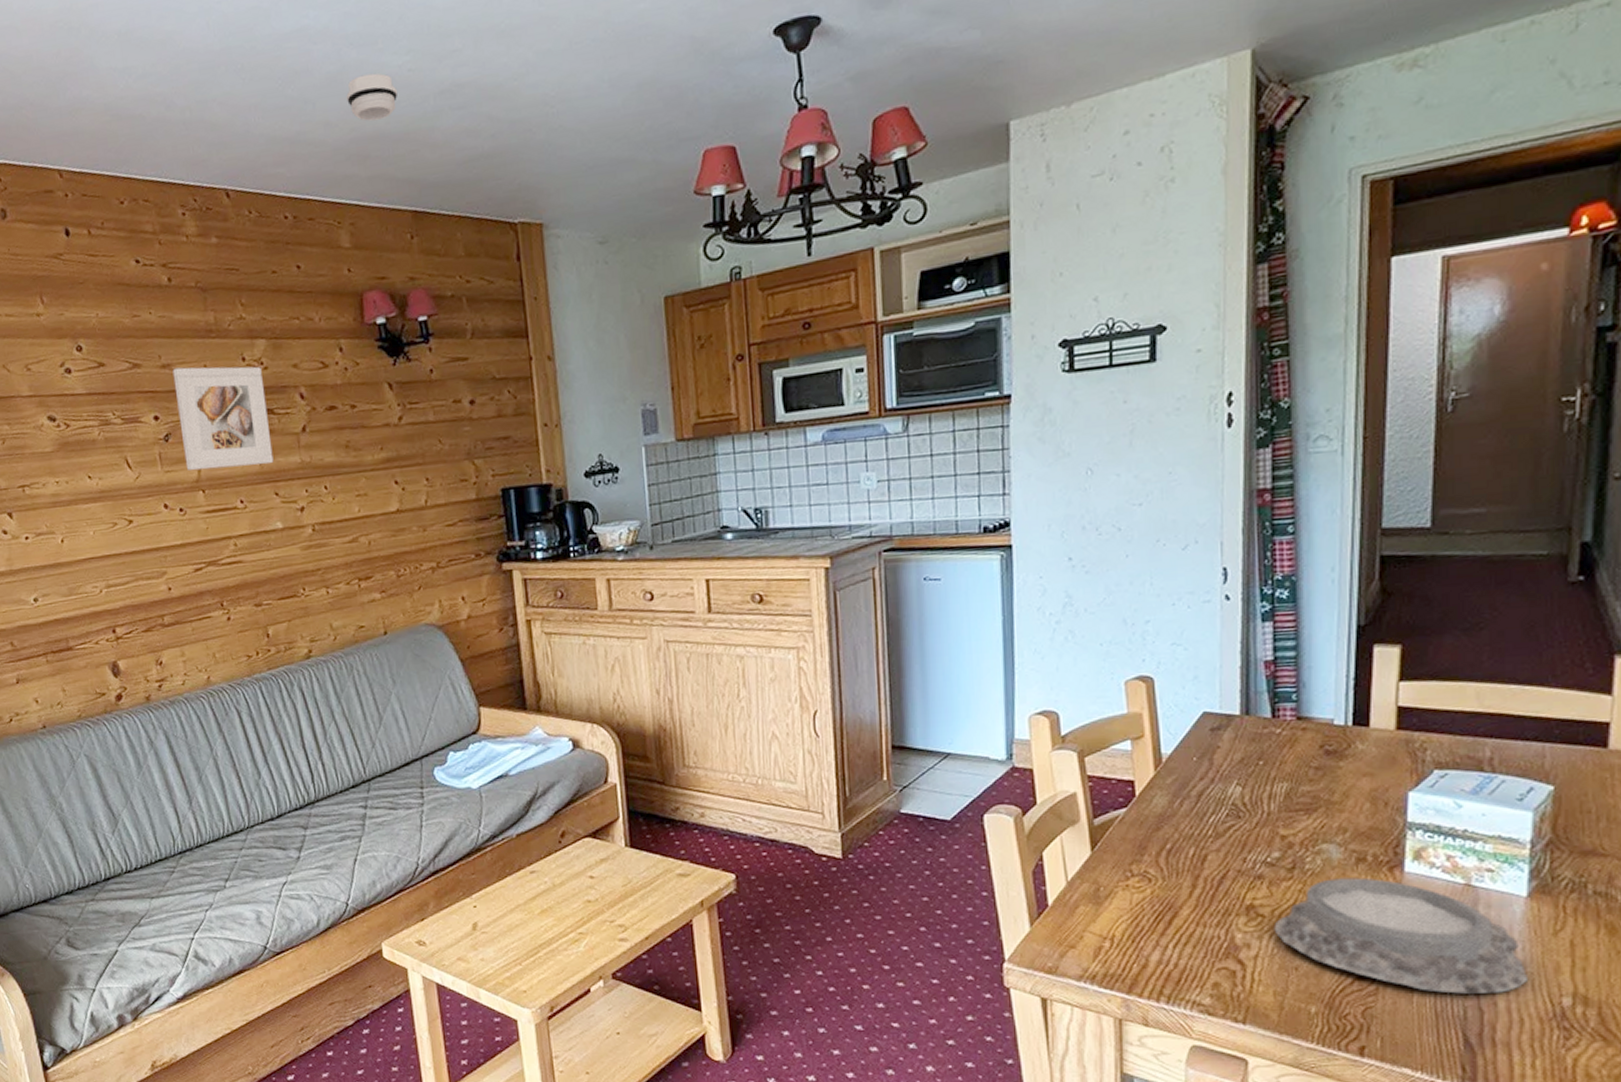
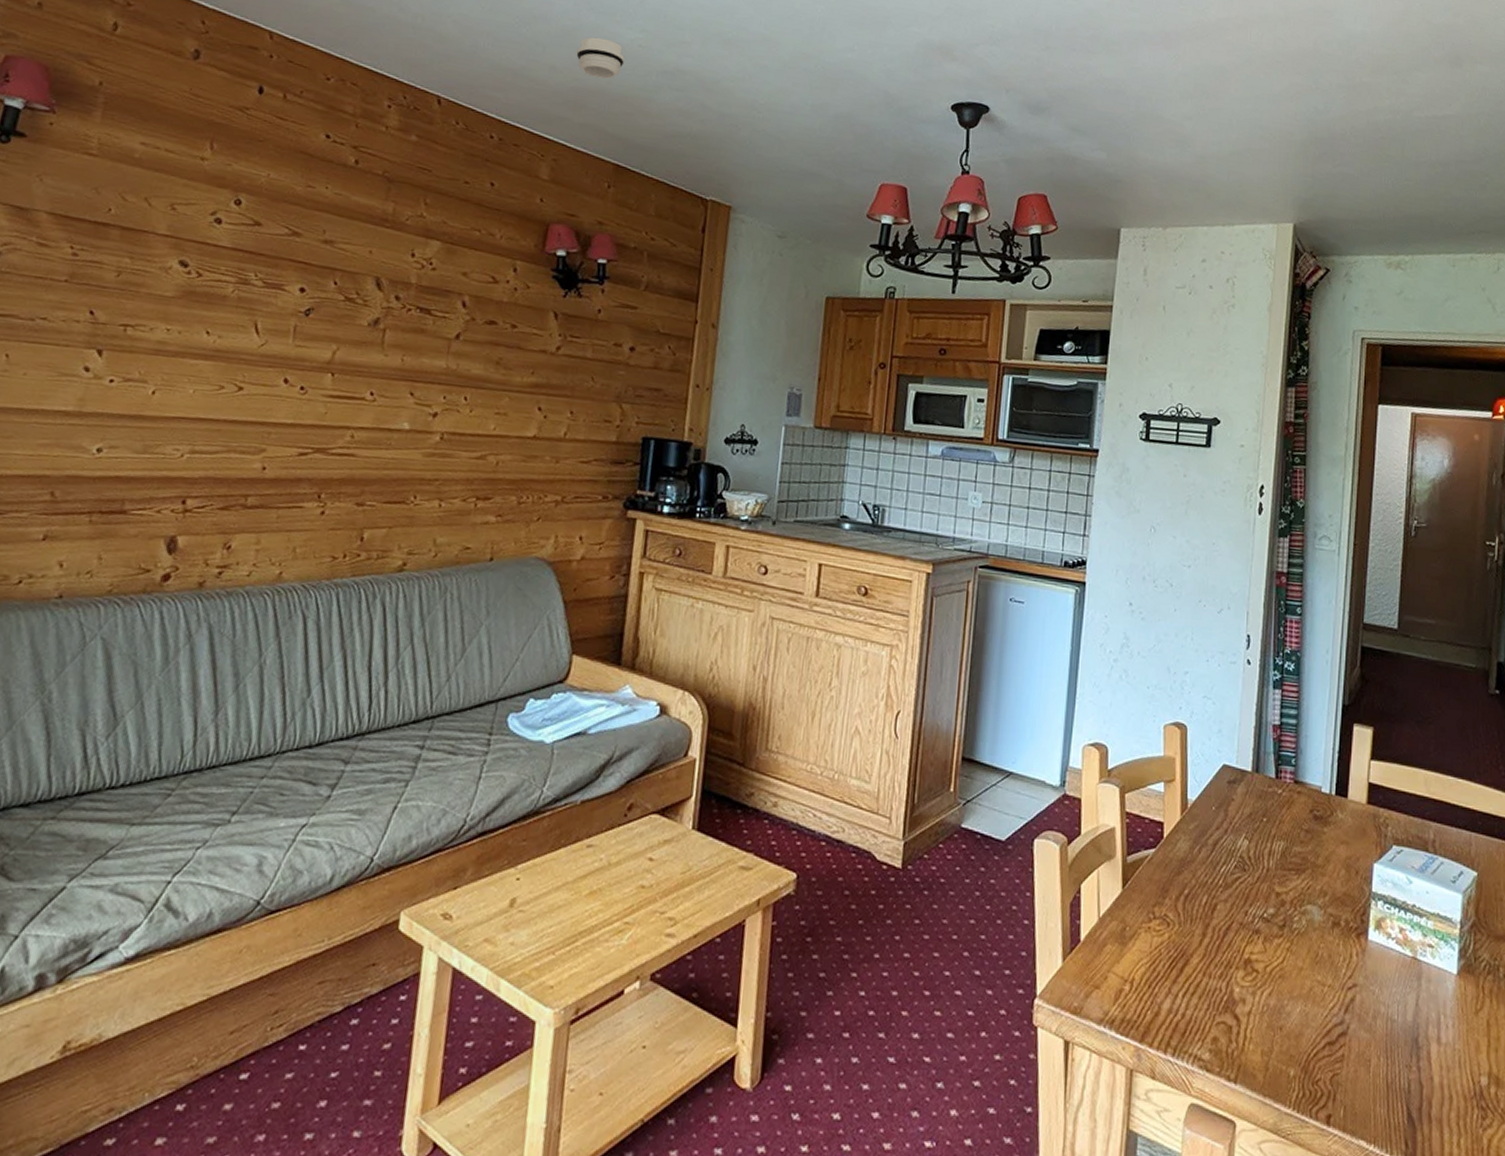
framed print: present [172,366,274,471] -> none [320,246,429,363]
mortar: present [1274,877,1527,994] -> none [1265,940,1456,1068]

